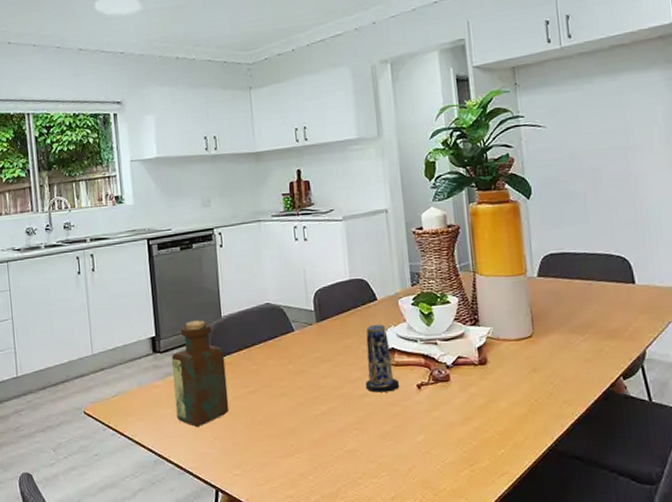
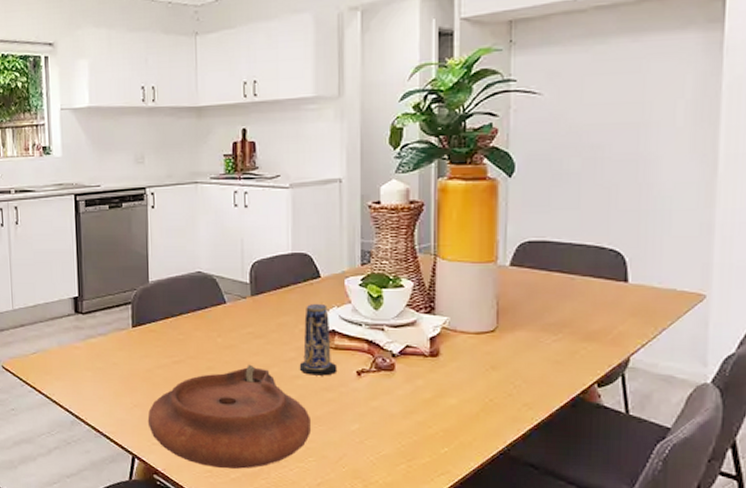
bottle: present [171,320,230,428] -> none [93,283,151,393]
plate: none [228,387,381,493] -> present [147,364,310,469]

